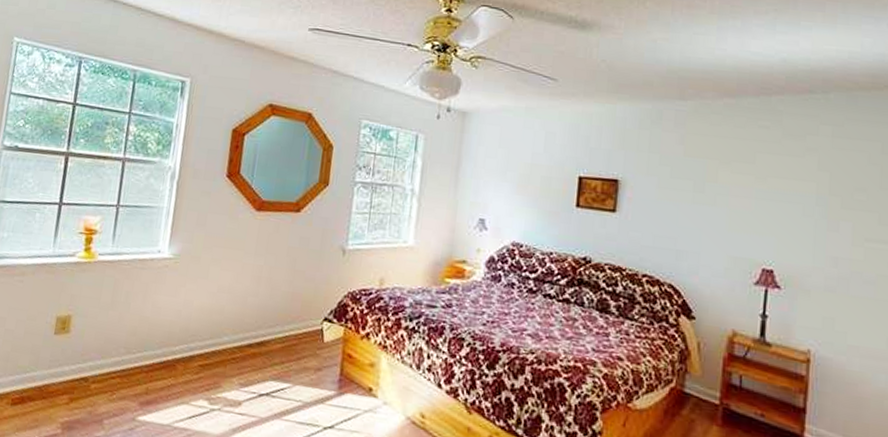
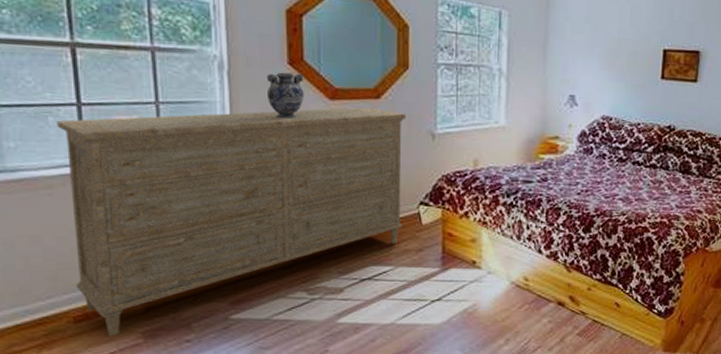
dresser: none [21,216,321,424] -> present [57,107,406,336]
decorative vase: none [205,183,238,227] -> present [266,72,304,119]

